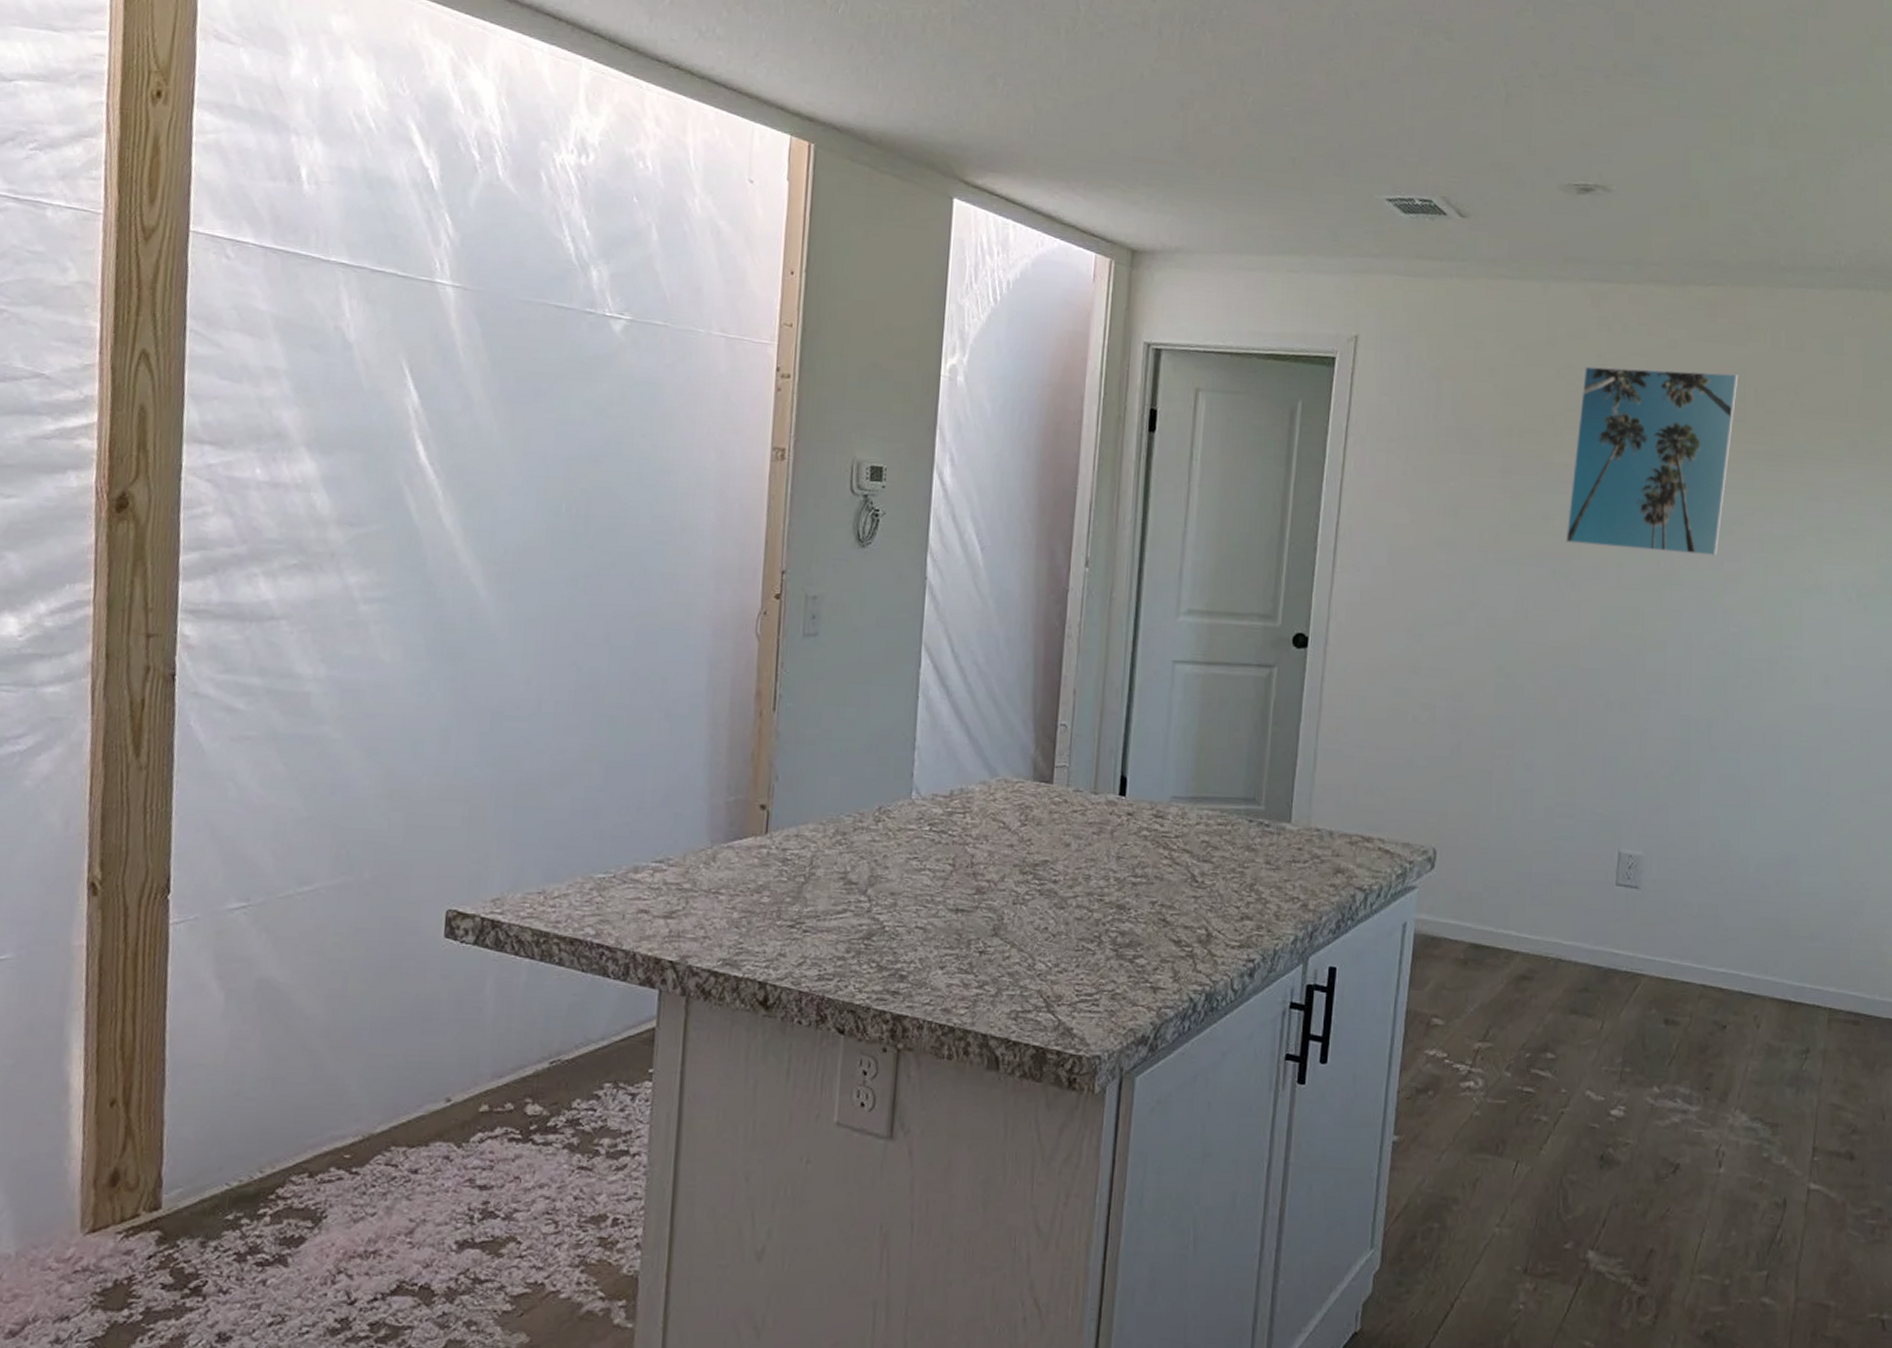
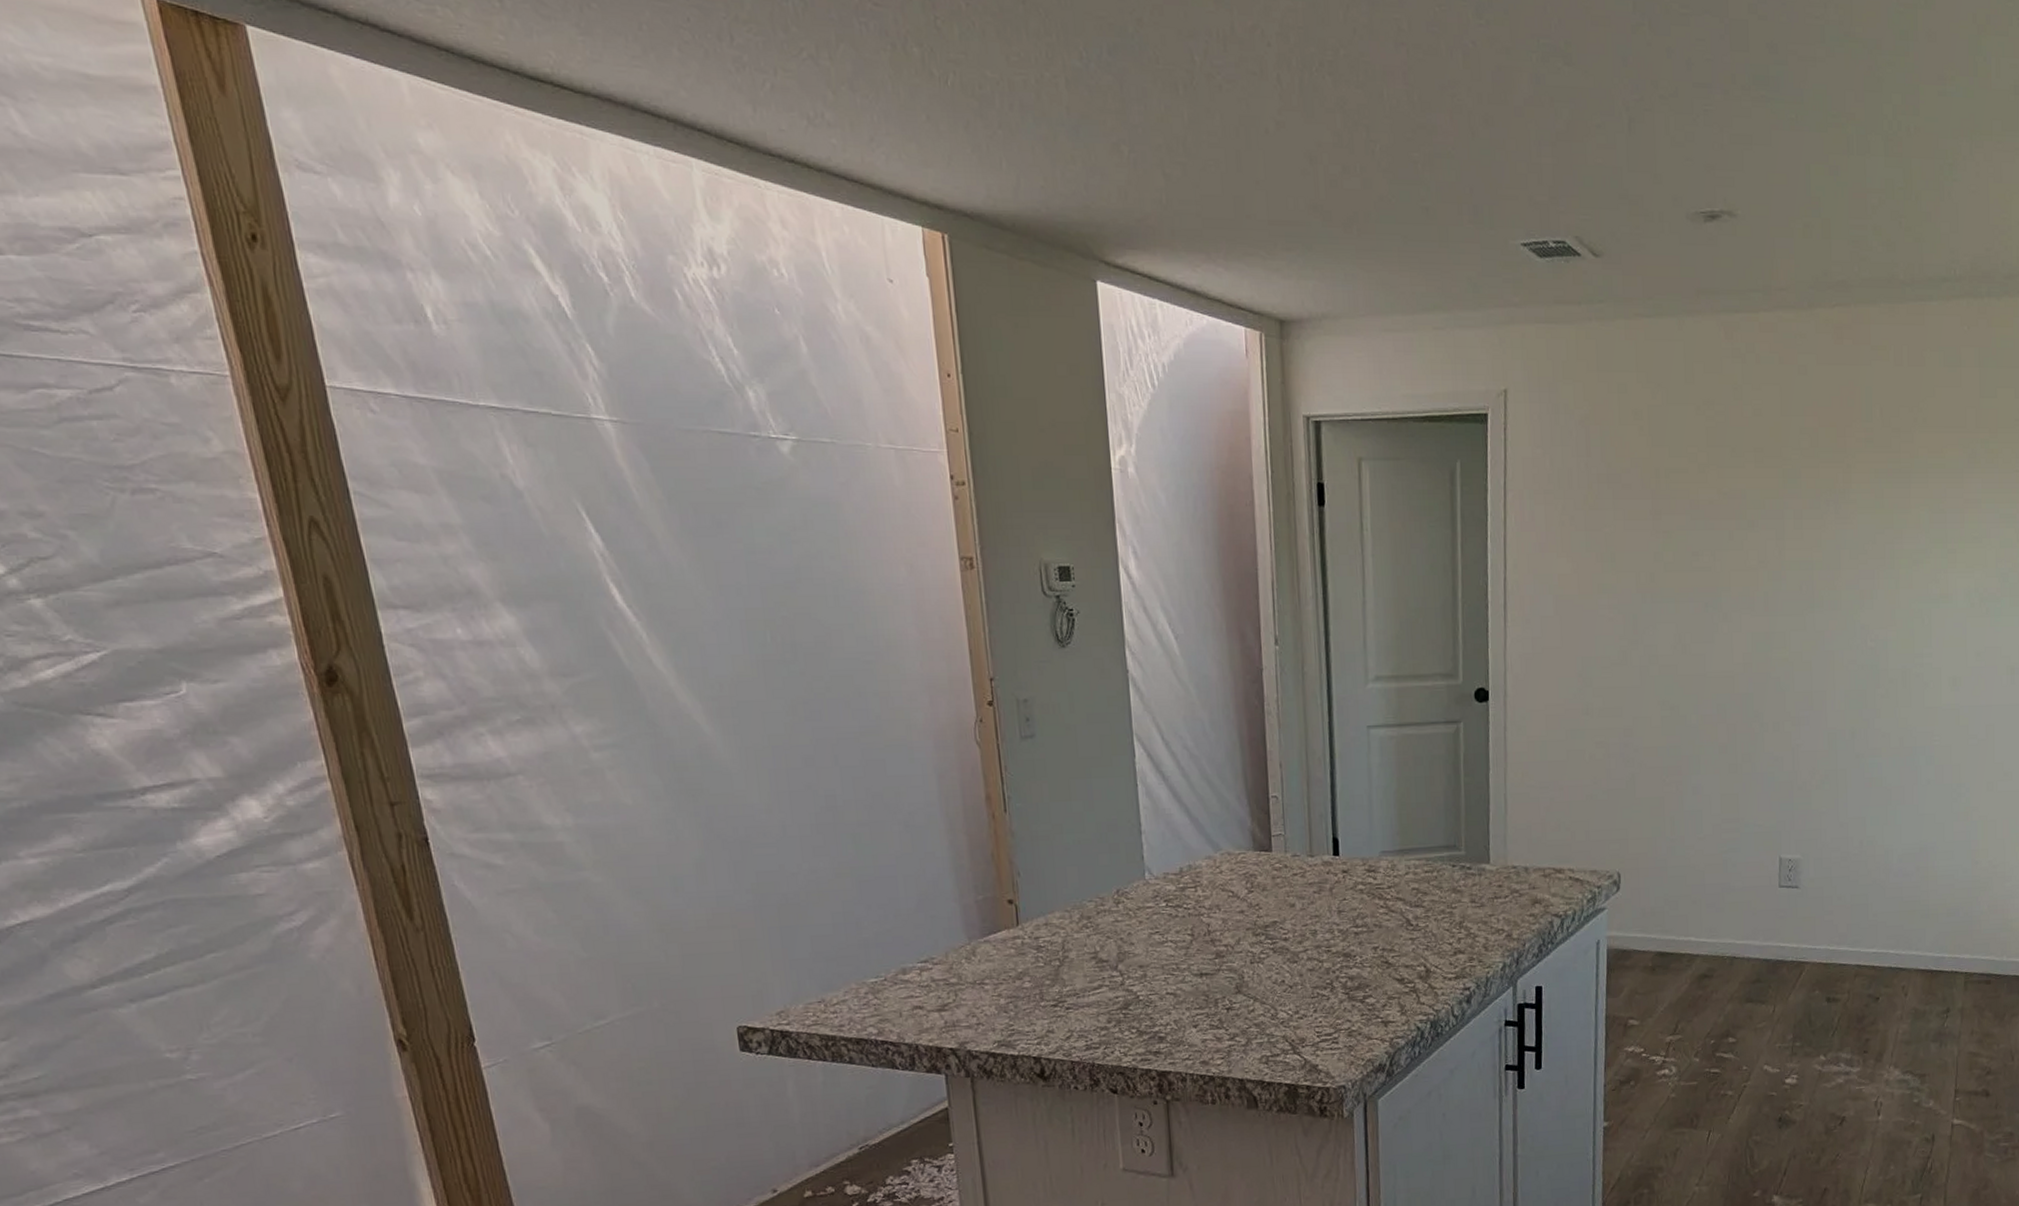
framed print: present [1565,366,1739,556] -> none [1715,394,1865,577]

